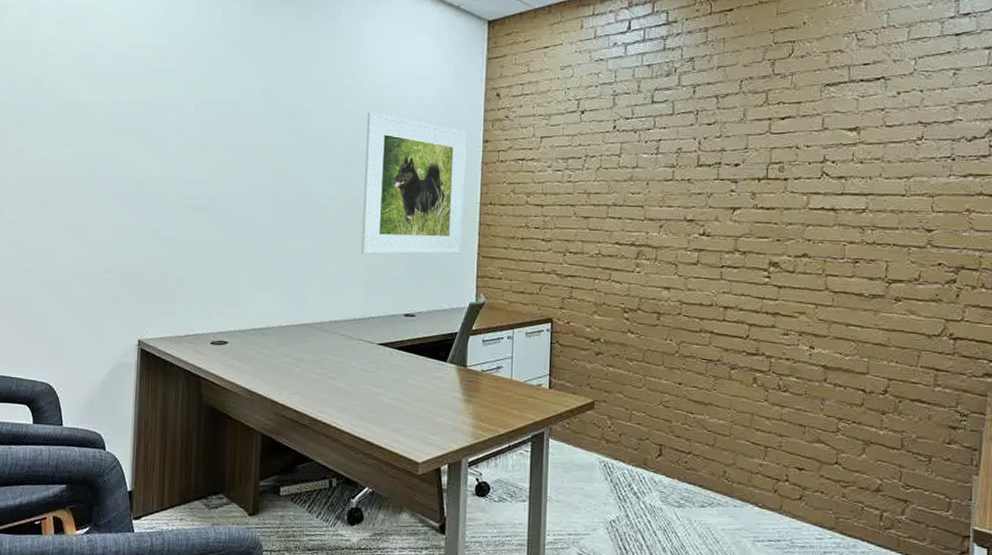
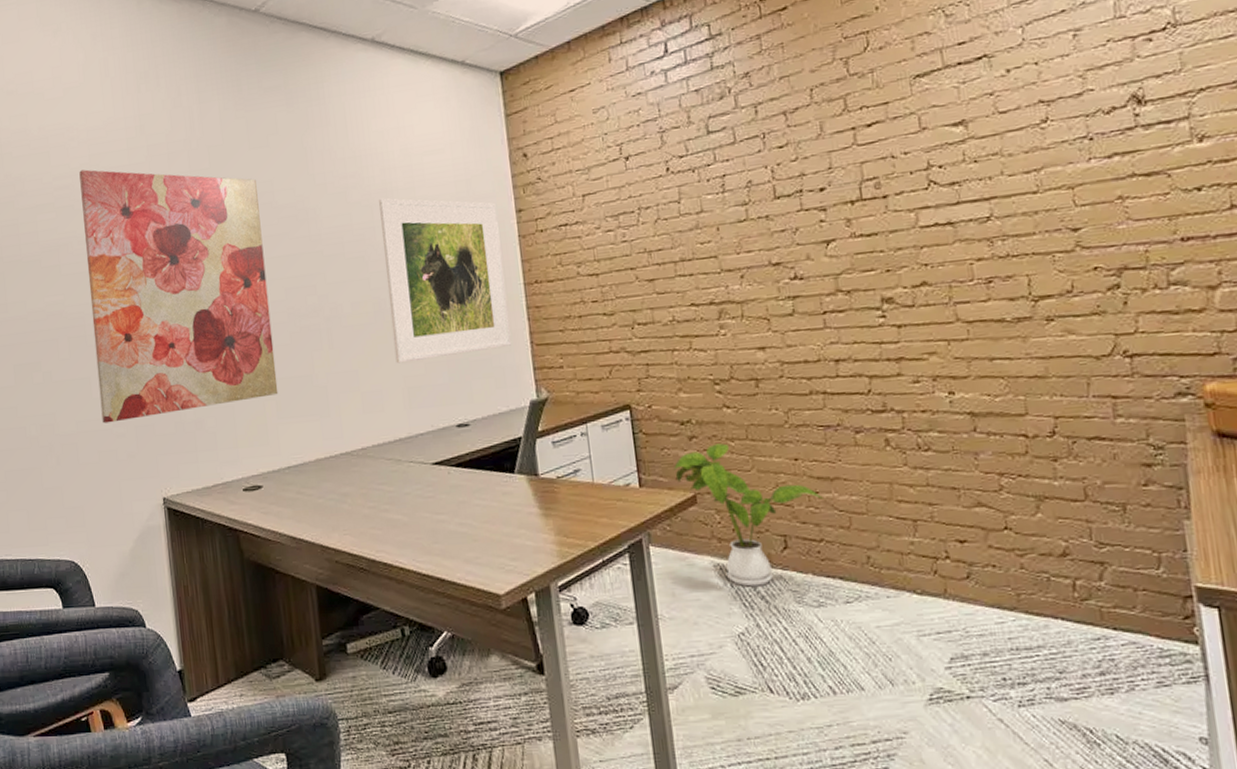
wall art: none [94,42,264,268] -> present [79,169,279,424]
house plant: none [579,361,696,484] -> present [673,443,823,587]

